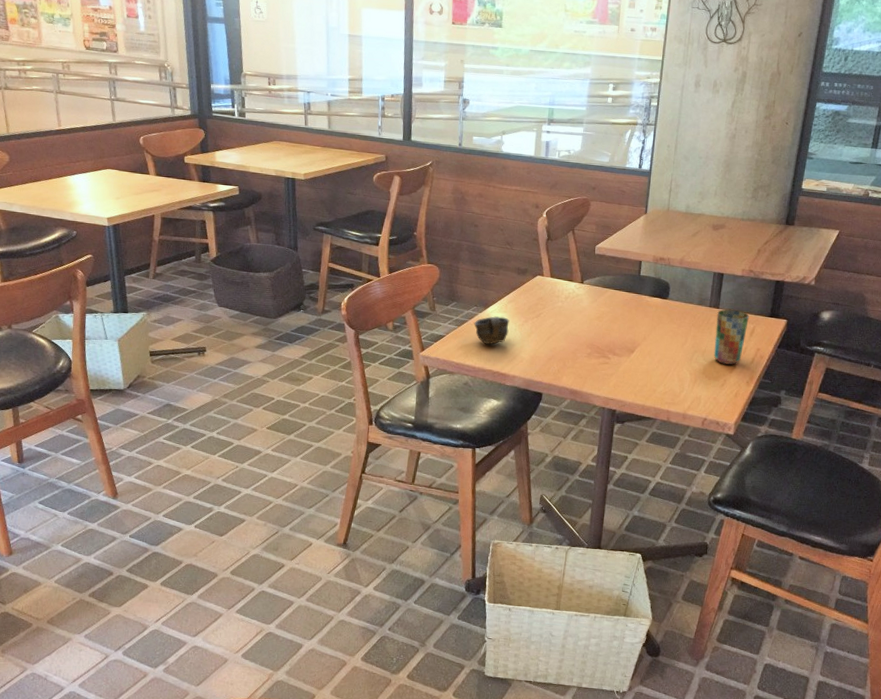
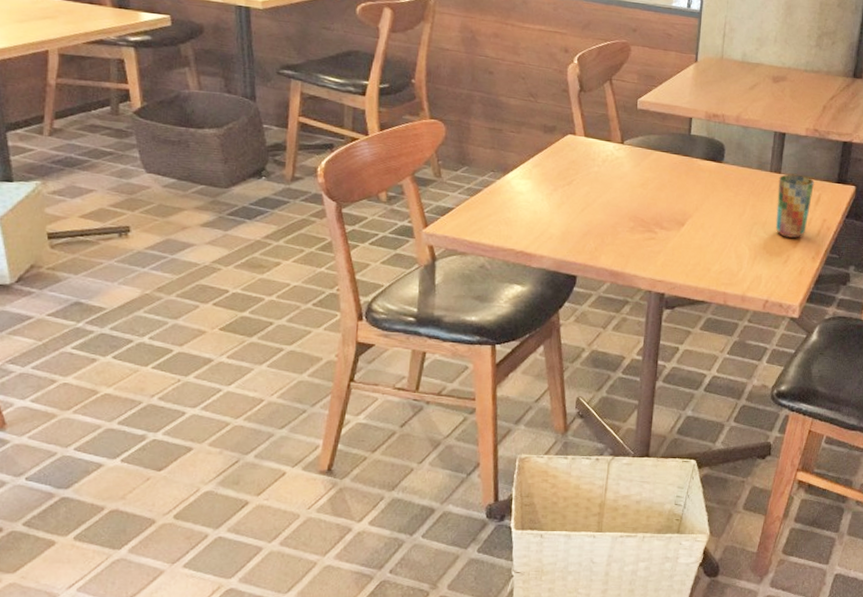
cup: present [474,316,510,345] -> none [490,183,535,219]

